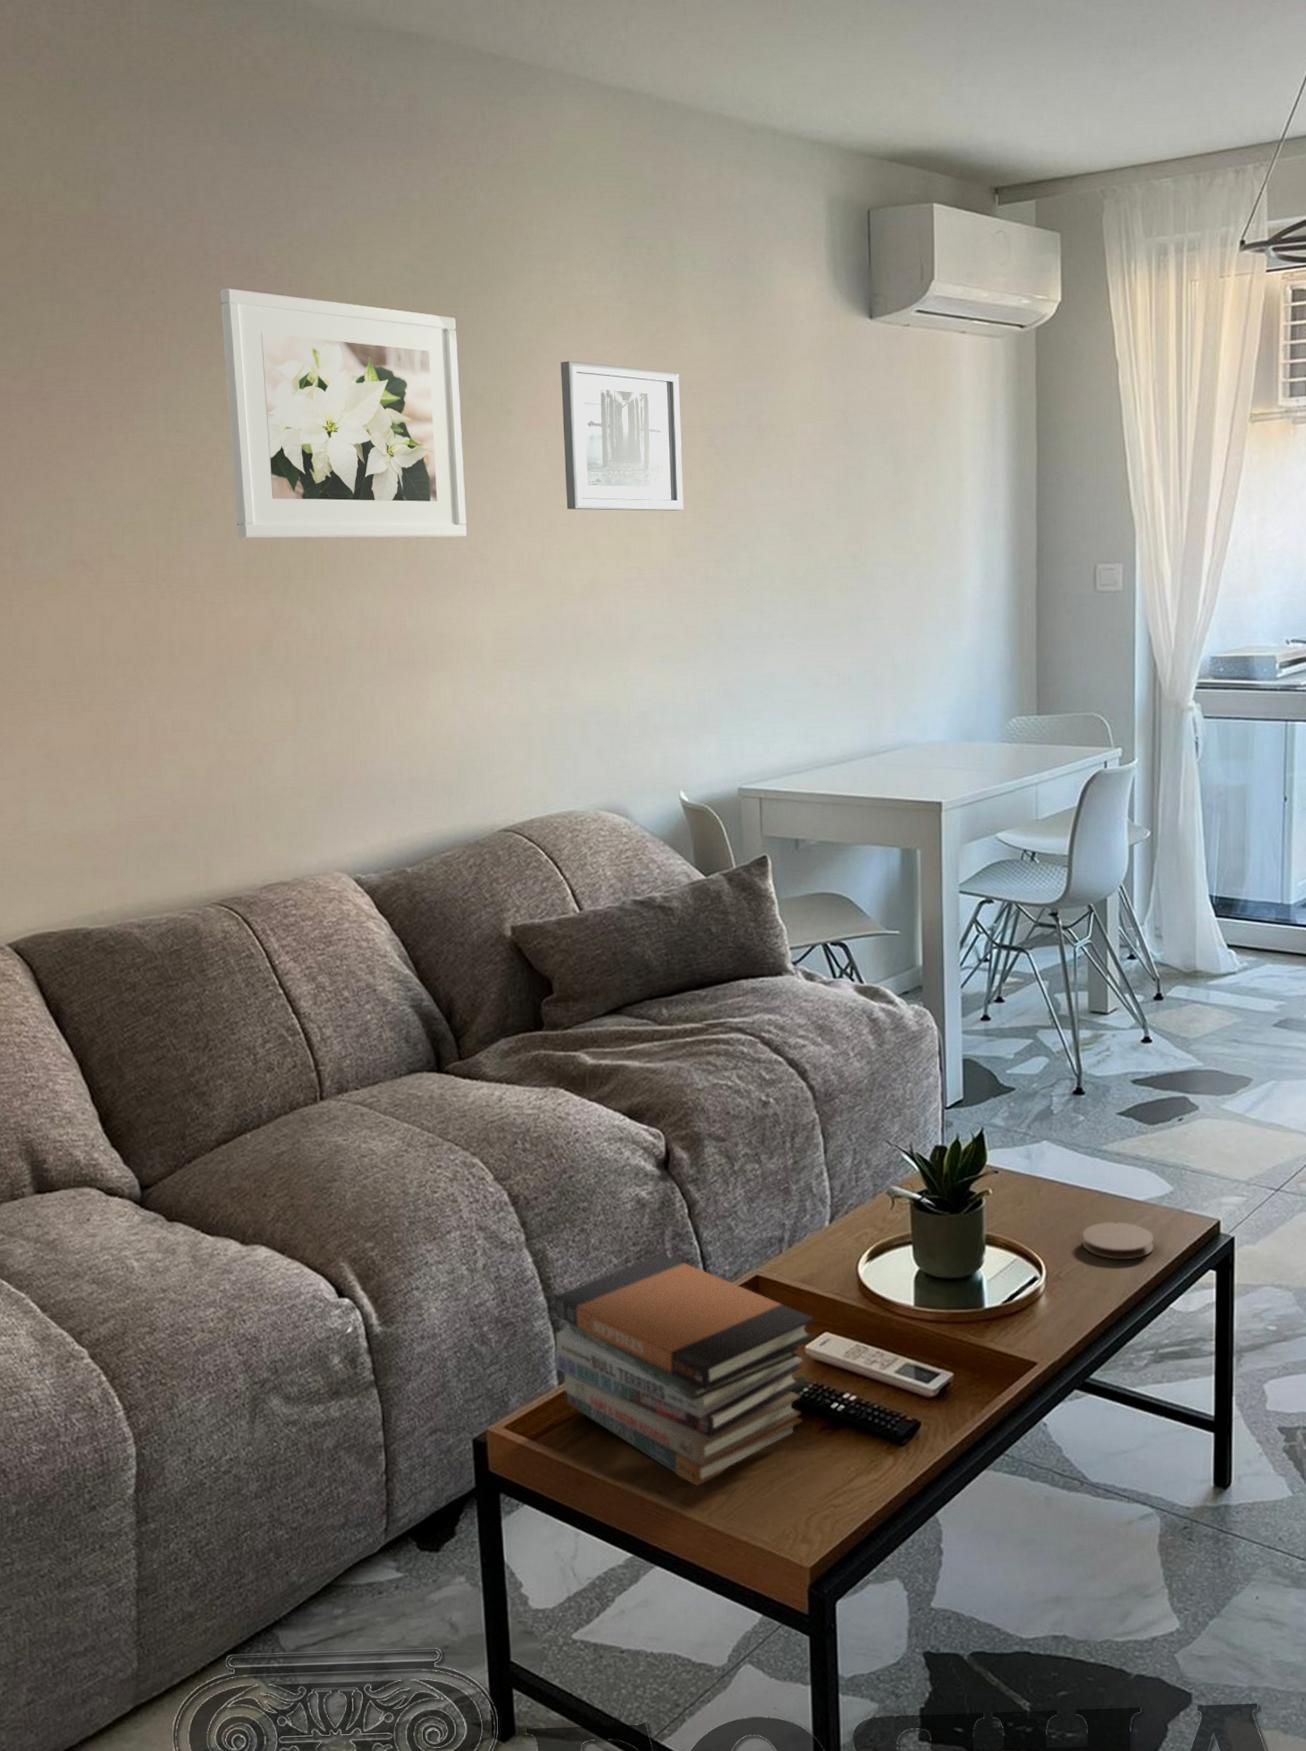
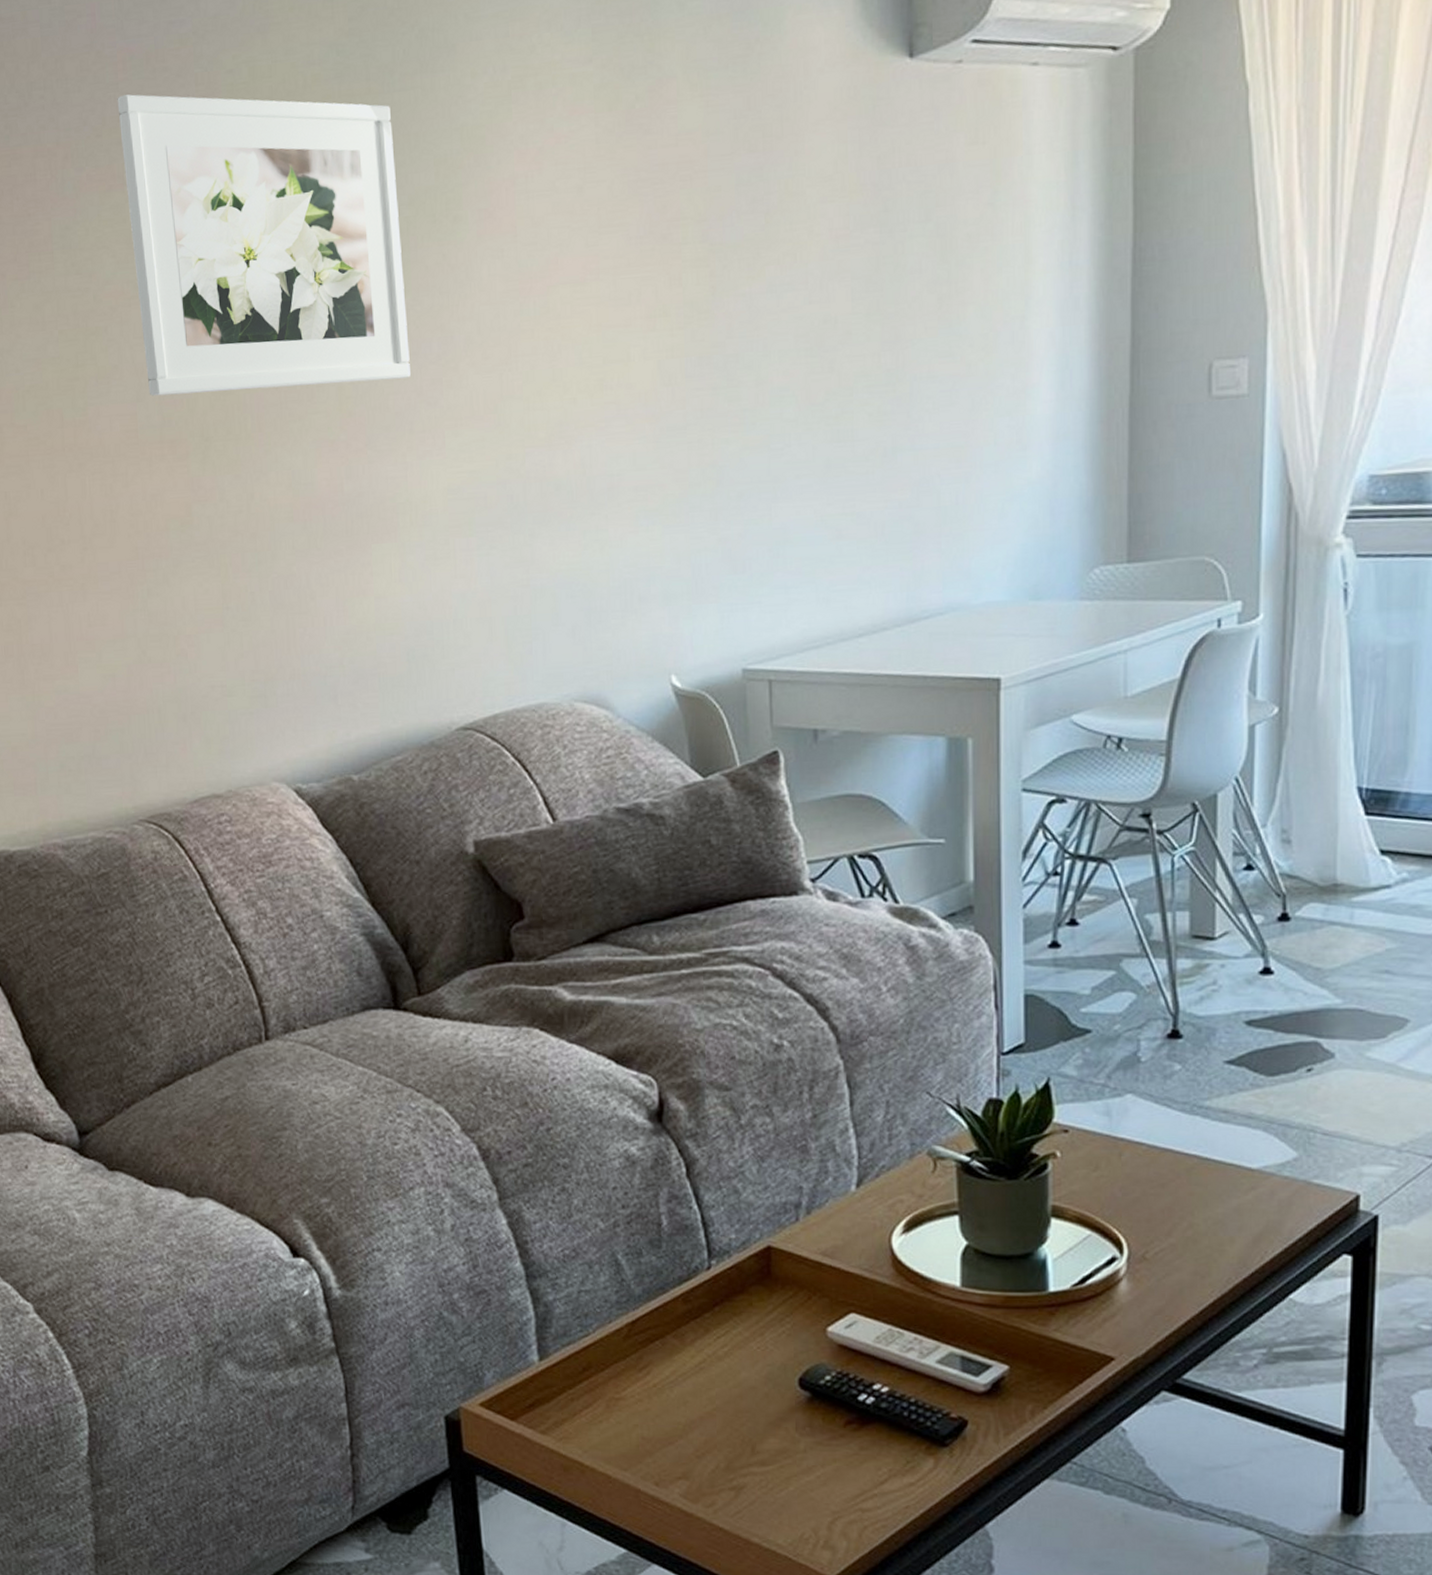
book stack: present [554,1254,815,1486] -> none [532,1219,839,1479]
wall art: present [561,361,684,511] -> none [518,147,672,335]
coaster: present [1082,1221,1154,1260] -> none [1175,1192,1271,1240]

